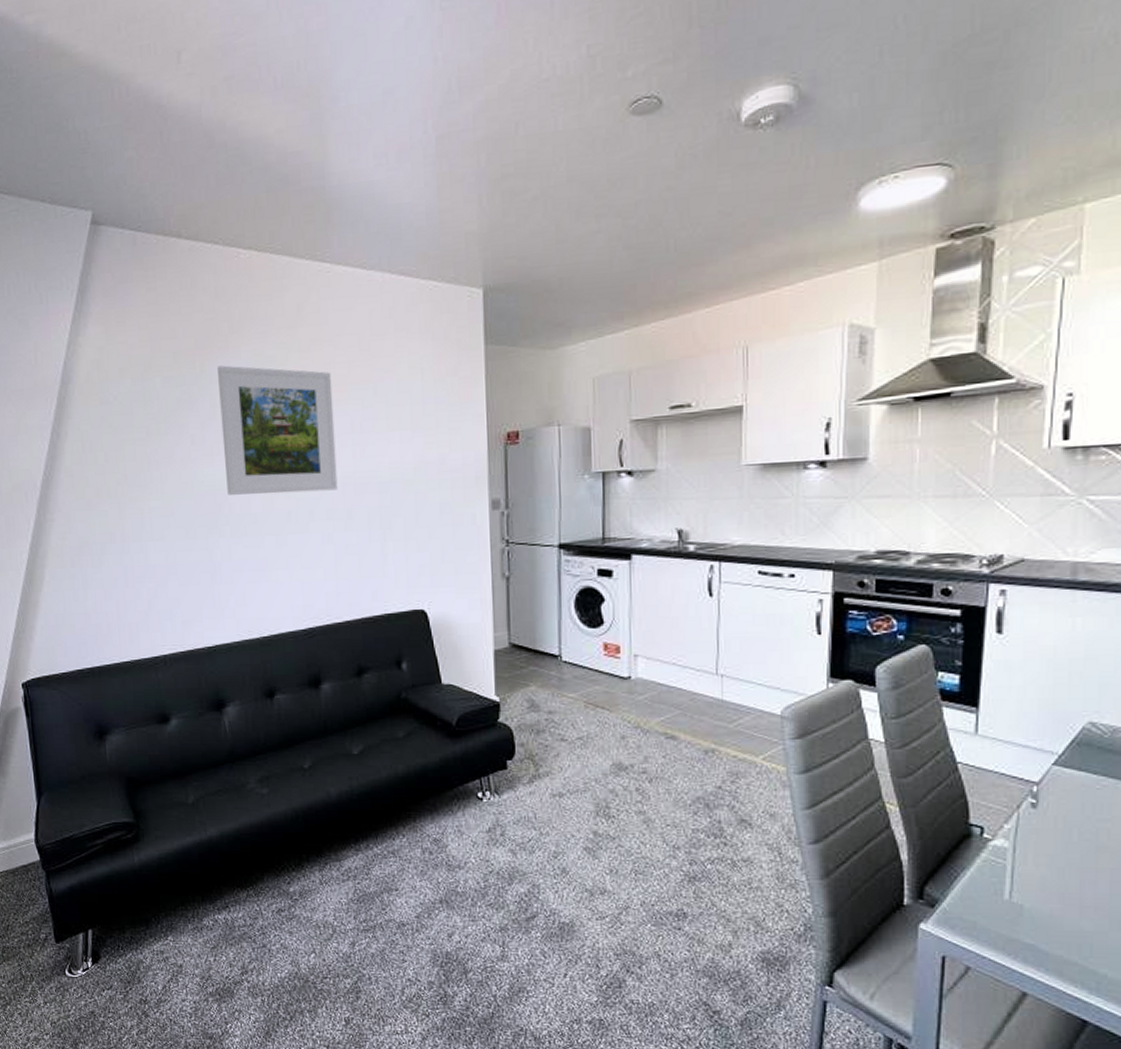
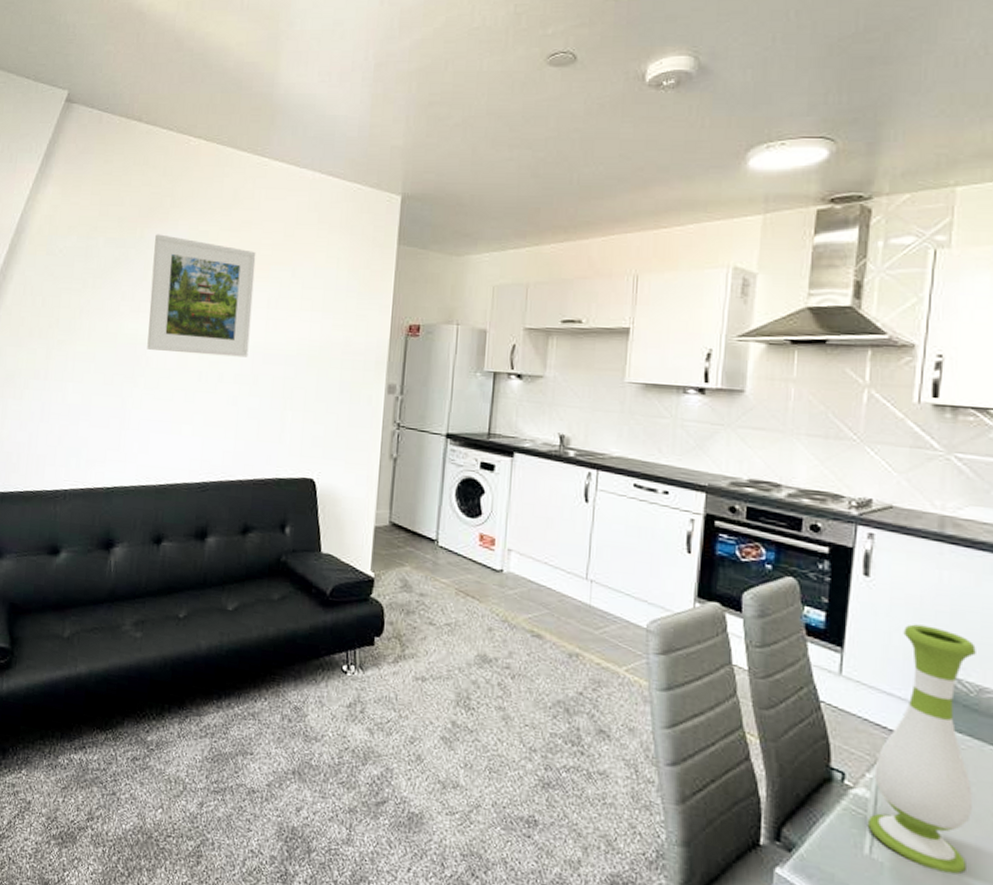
vase: none [1006,675,1110,906] -> present [867,624,976,875]

